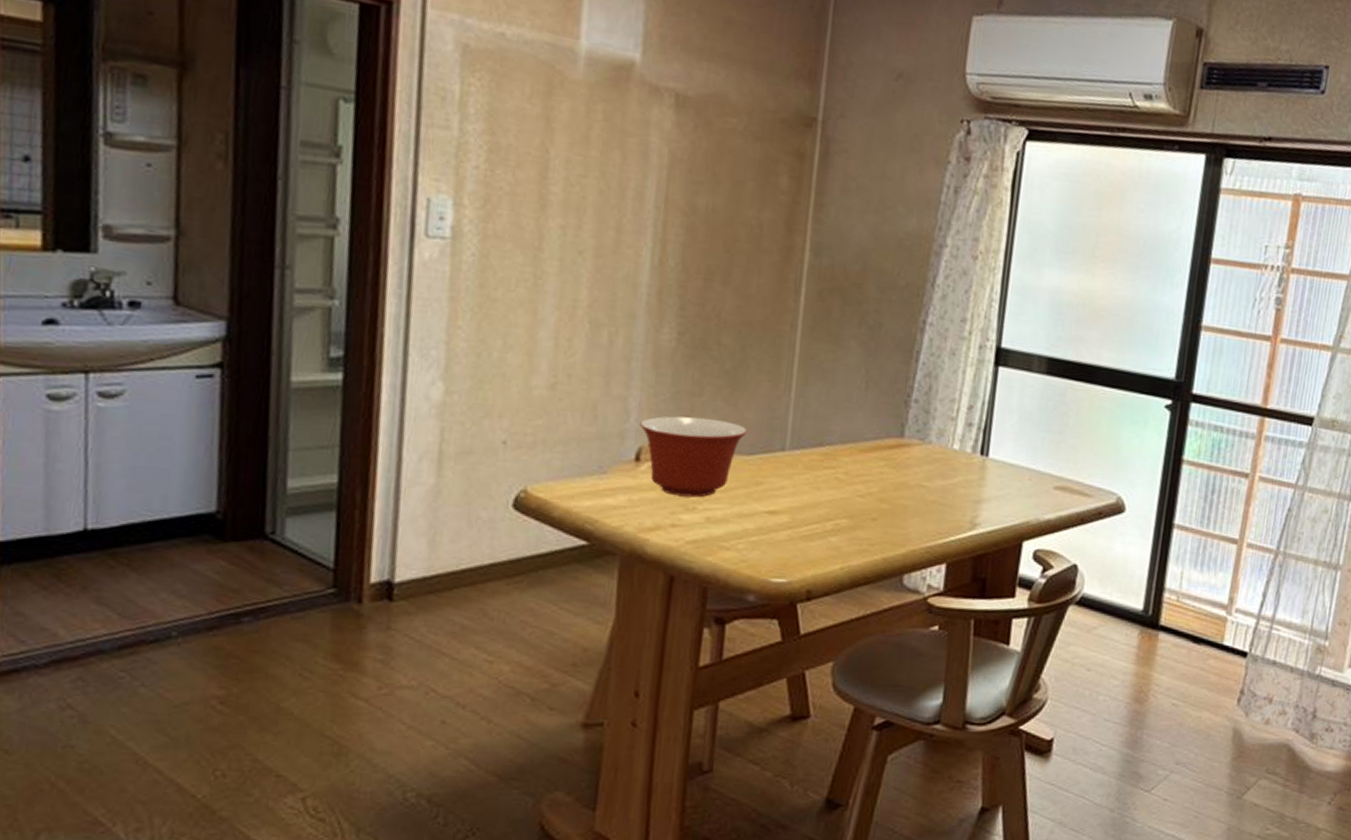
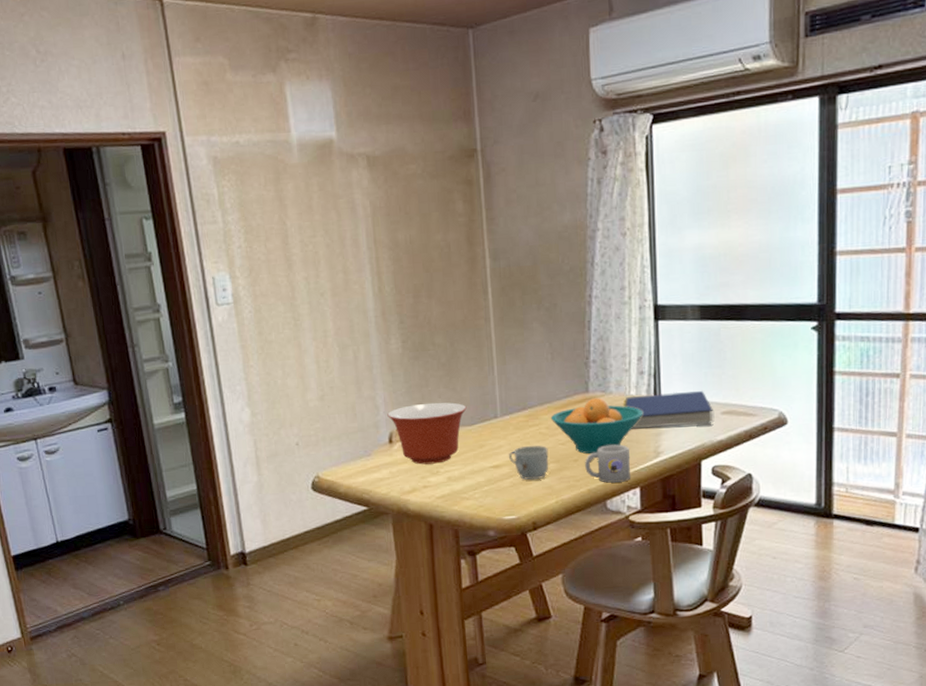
mug: none [790,491,843,537] -> present [508,445,549,480]
fruit bowl: none [851,445,965,515] -> present [550,398,643,455]
mug: none [884,505,941,554] -> present [585,444,630,483]
book: none [941,451,1046,501] -> present [622,390,713,429]

